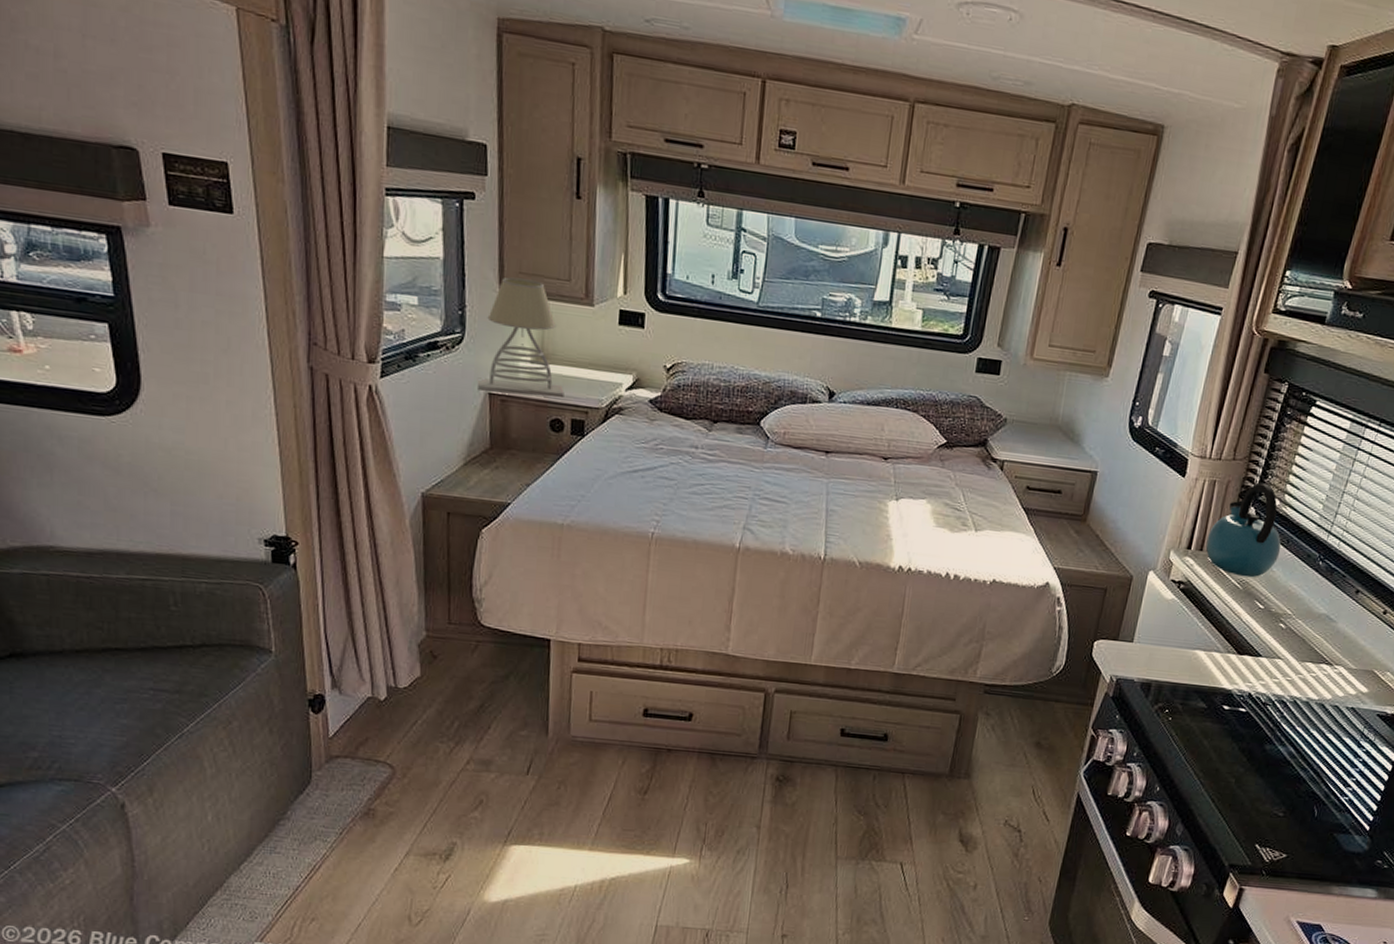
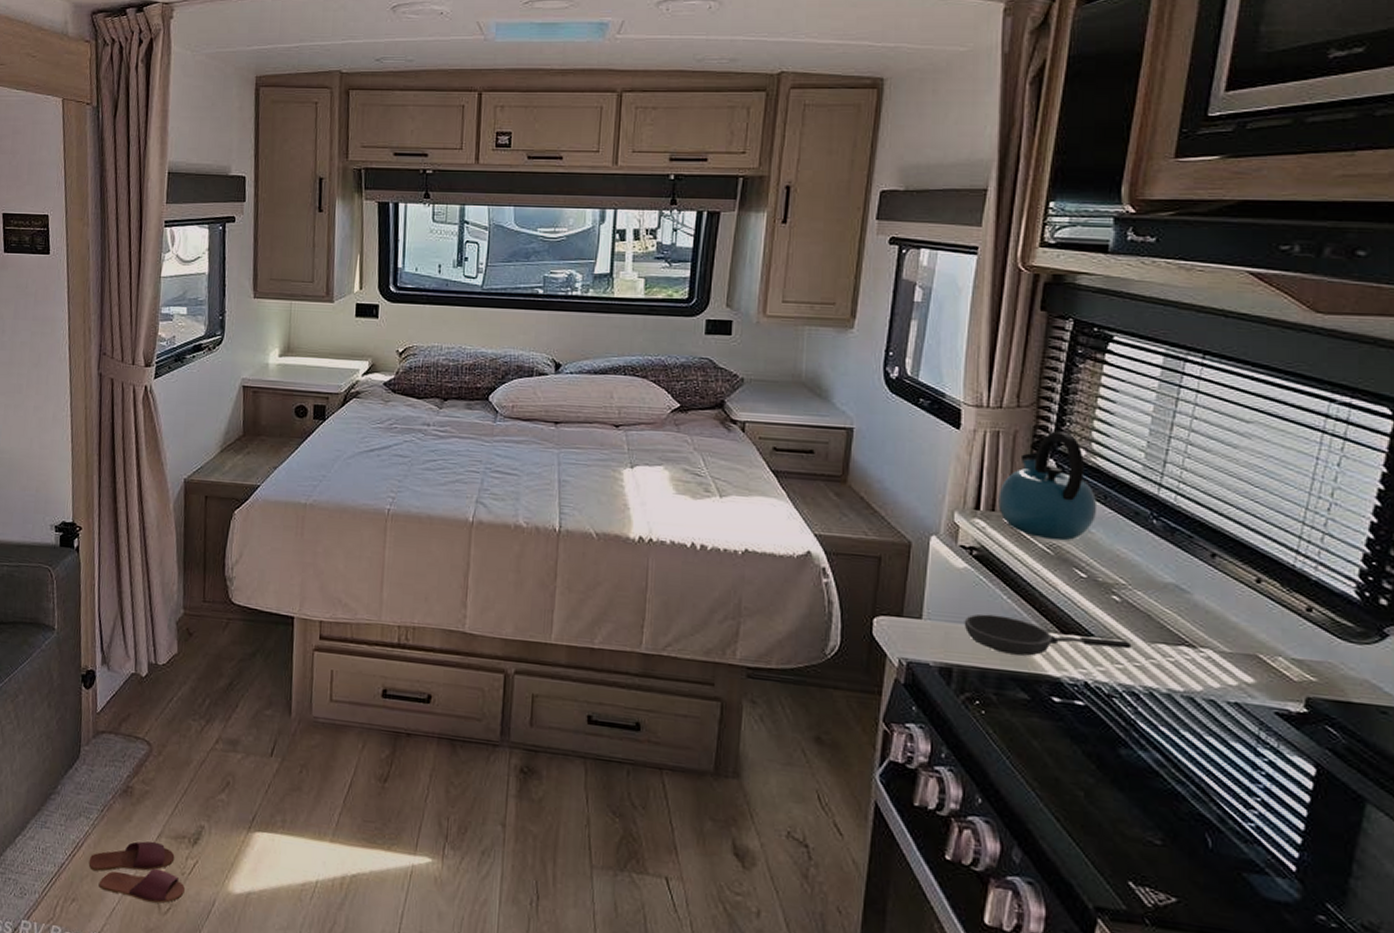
slippers: none [328,859,437,916] -> present [88,841,185,904]
table lamp: present [476,277,565,399] -> none [233,284,308,387]
frying pan: none [1165,638,1288,673] -> present [964,613,1132,656]

